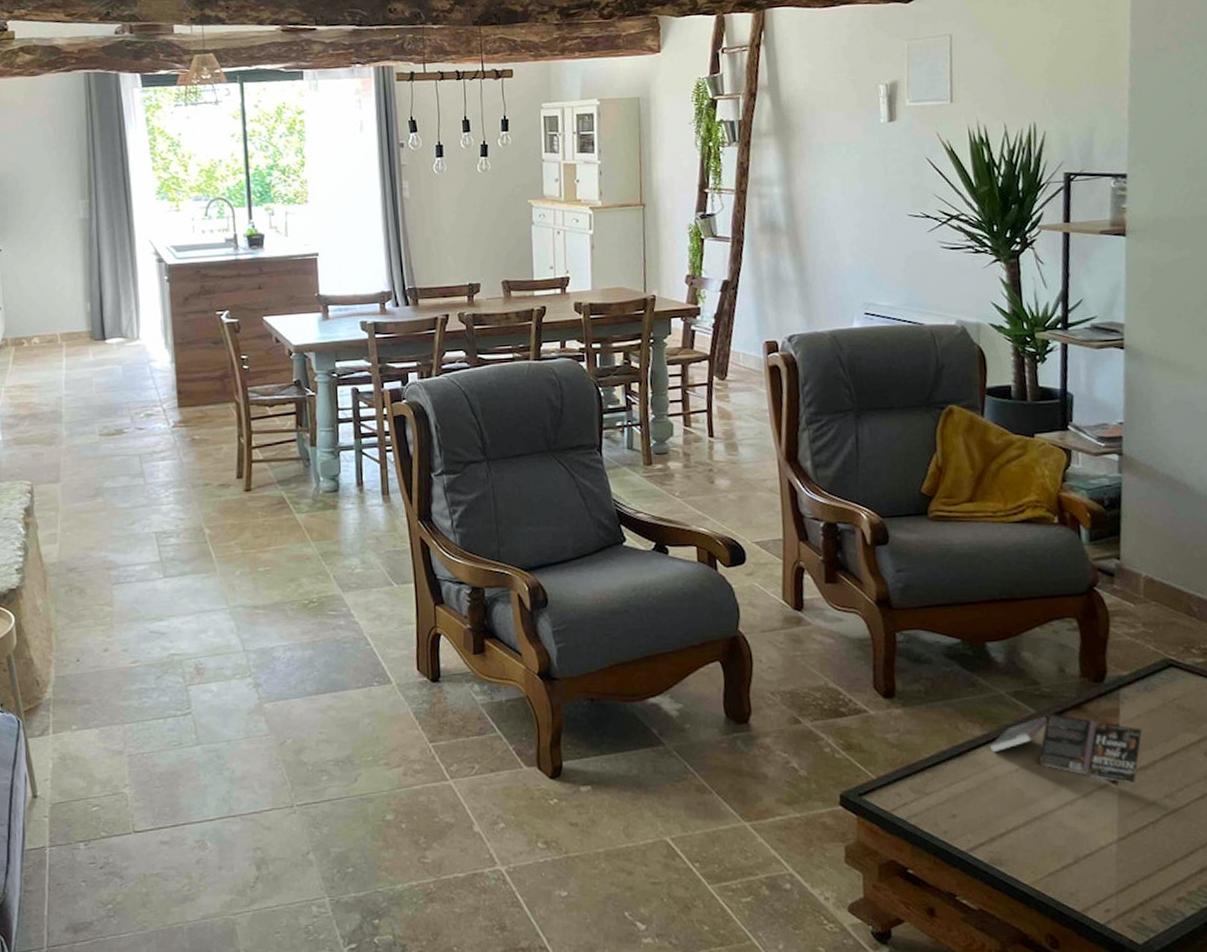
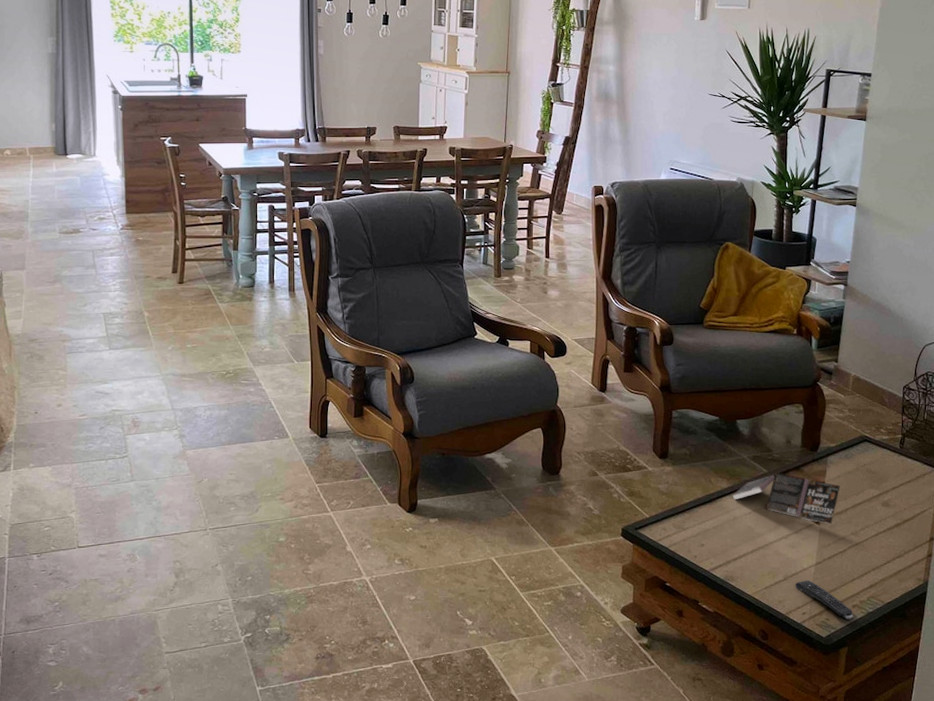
remote control: none [1091,862,1181,919] -> present [795,580,854,620]

